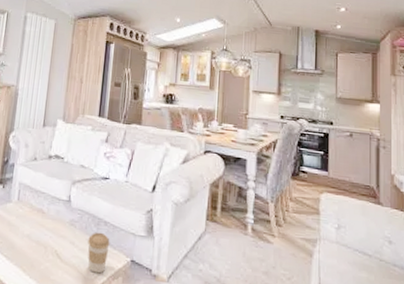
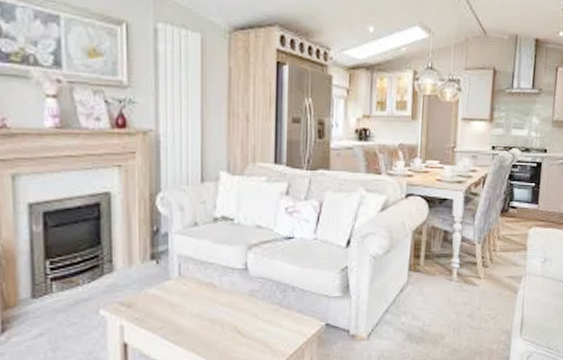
coffee cup: present [88,232,110,274] -> none [273,299,300,343]

